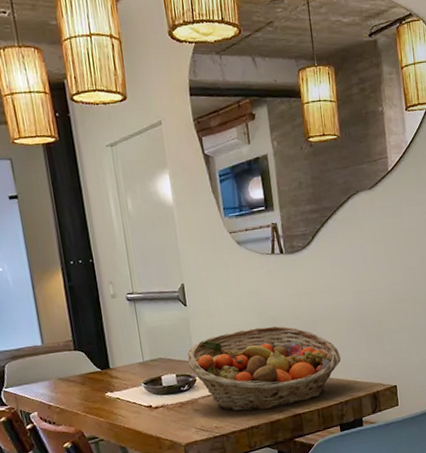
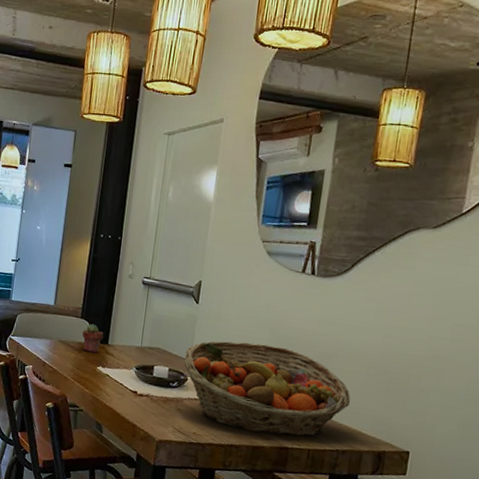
potted succulent: none [80,352,104,382] -> present [82,324,104,353]

